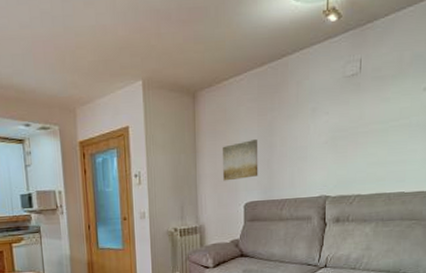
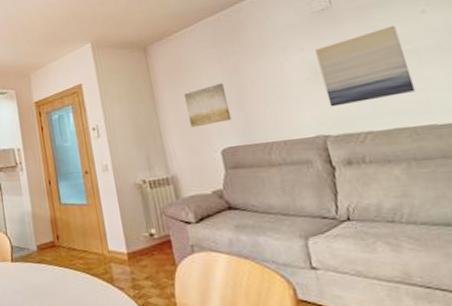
wall art: none [336,99,402,171] -> present [315,25,416,107]

